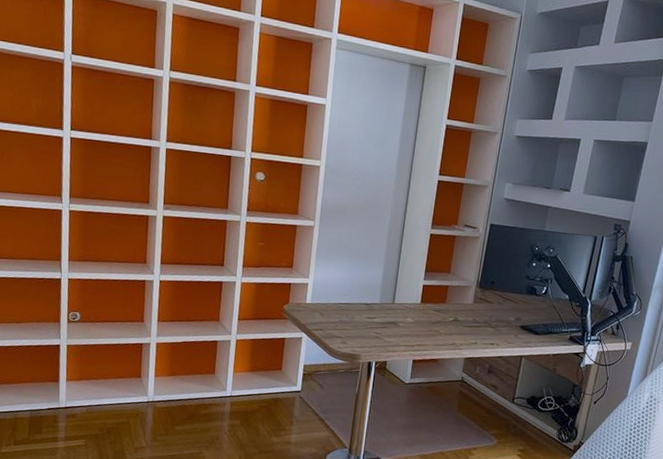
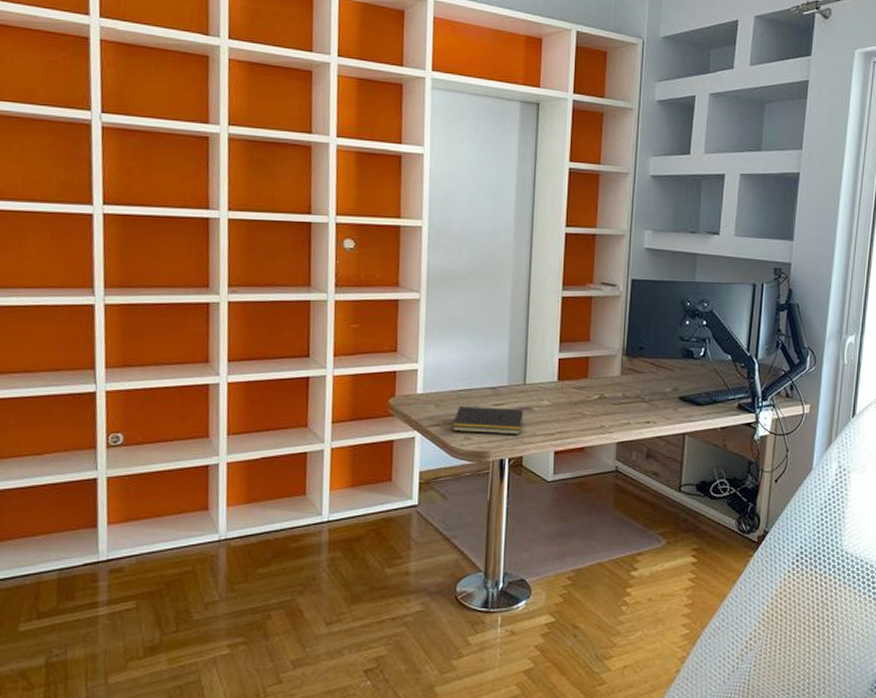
notepad: none [332,316,391,344] -> present [451,406,524,435]

